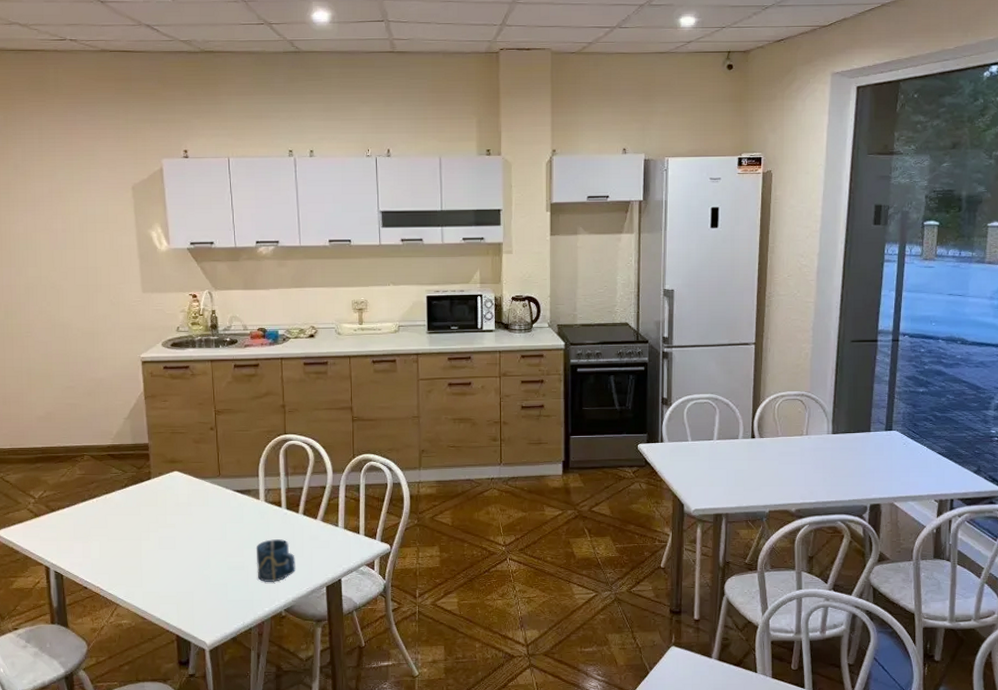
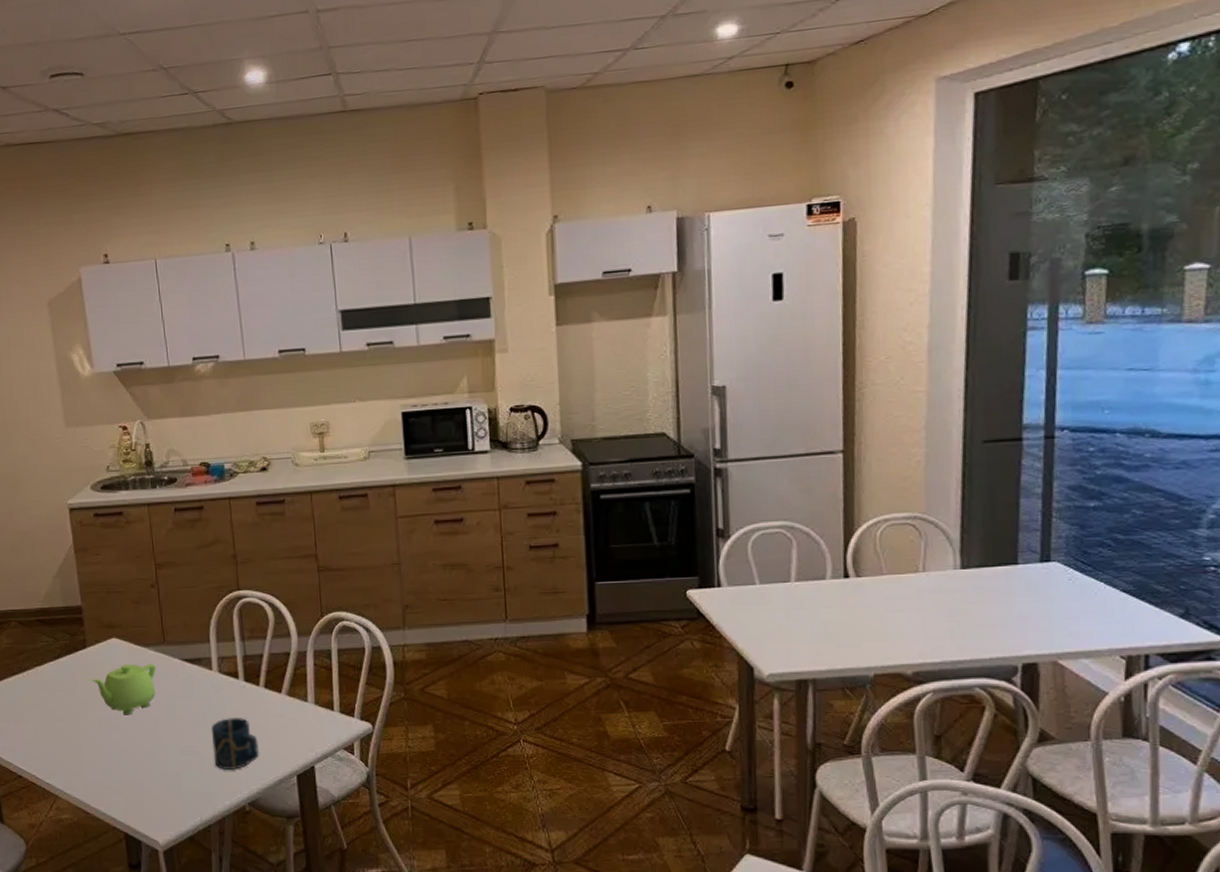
teapot: none [155,494,211,536] -> present [92,664,156,715]

